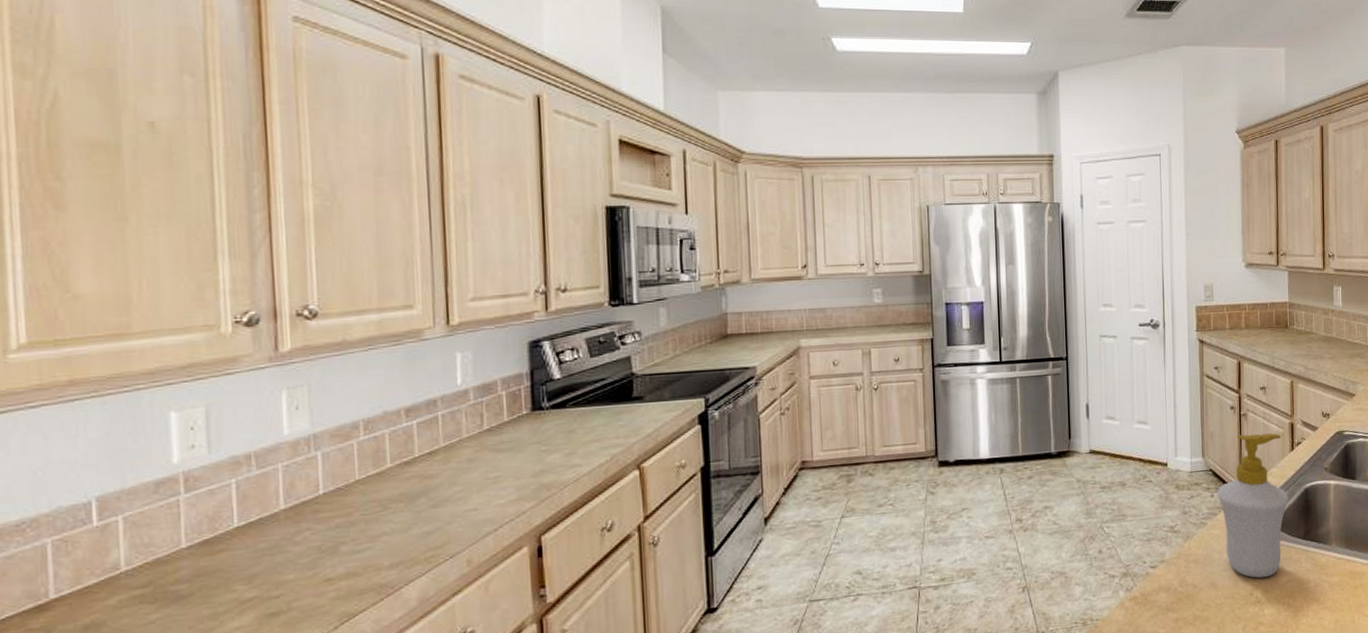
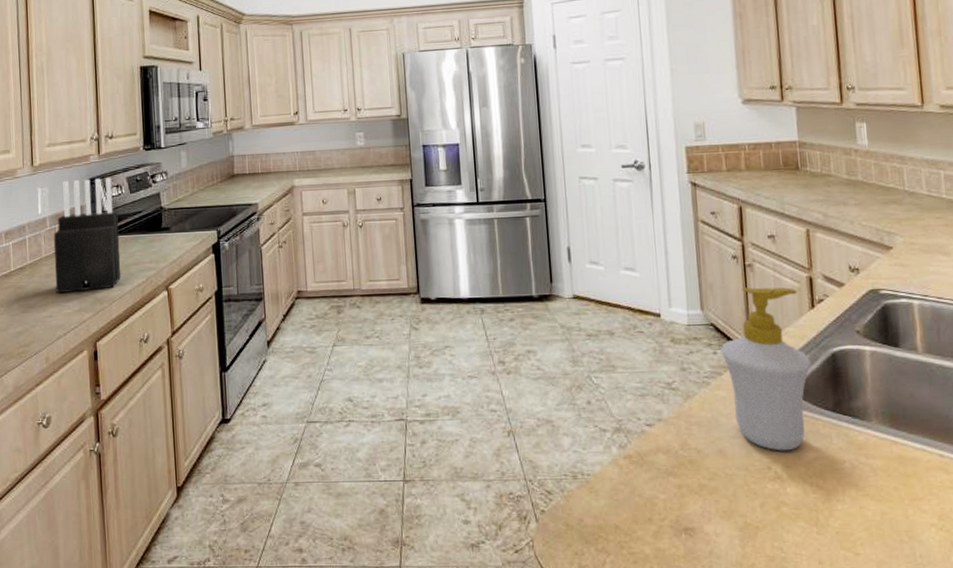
knife block: none [480,339,576,482] -> present [54,177,120,294]

